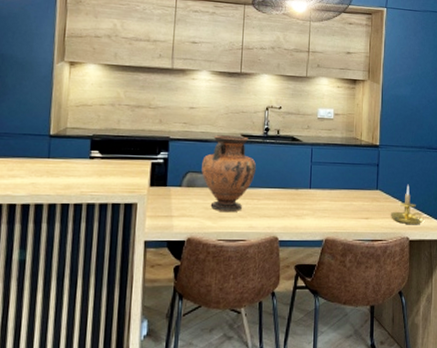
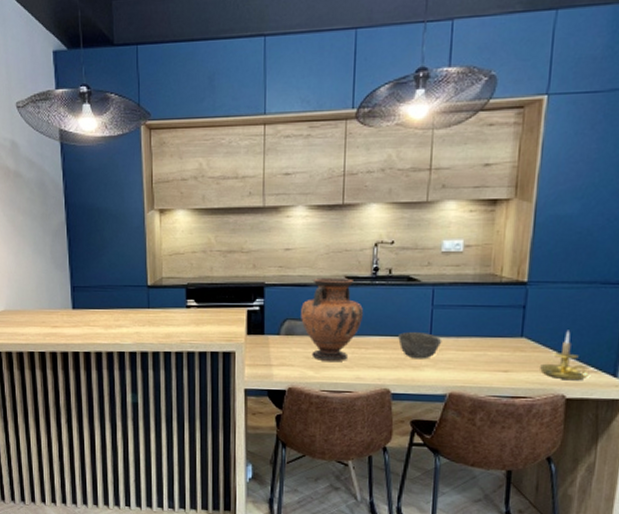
bowl: none [285,184,319,209] -> present [398,331,442,359]

